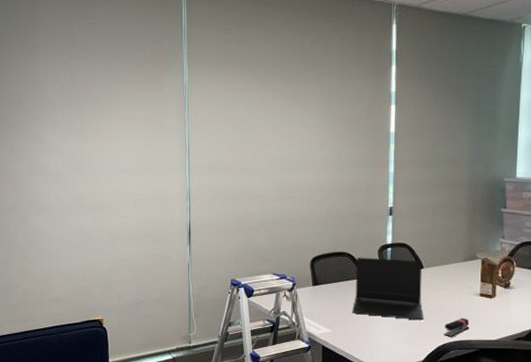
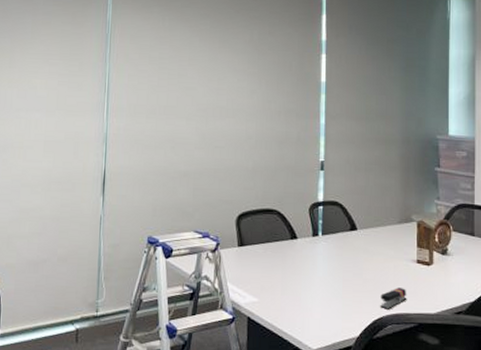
laptop: present [352,257,424,321] -> none [281,215,359,290]

